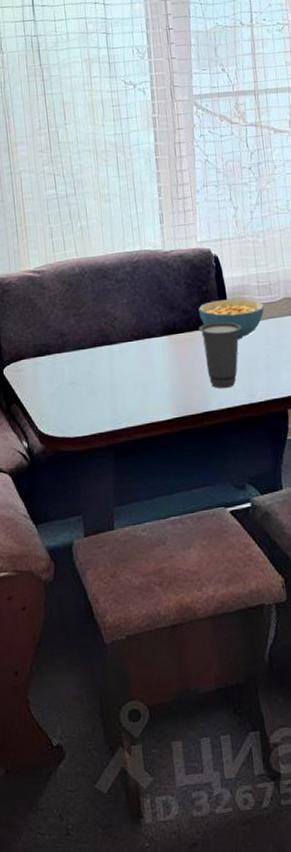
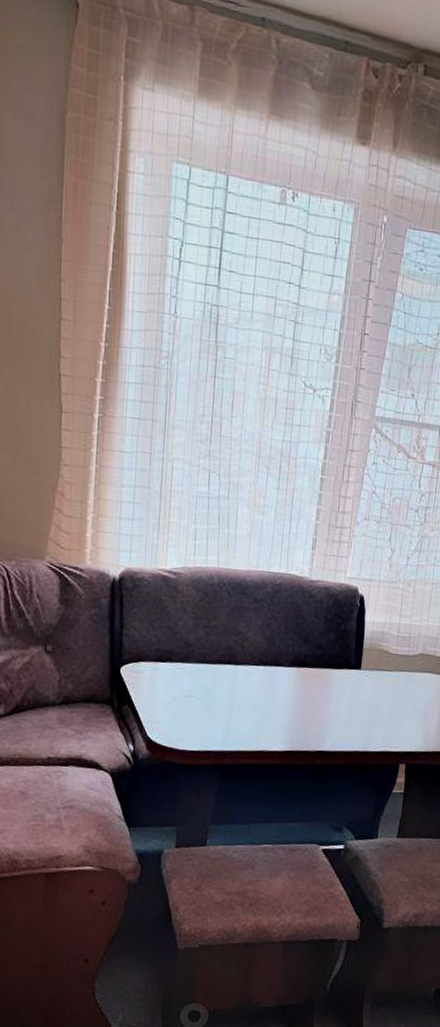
cereal bowl: present [198,299,265,340] -> none [332,641,399,687]
cup: present [198,321,243,389] -> none [328,663,373,732]

